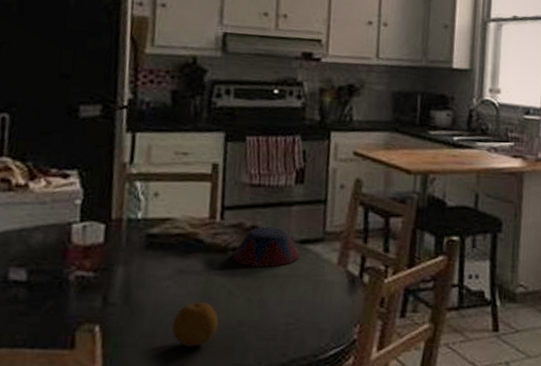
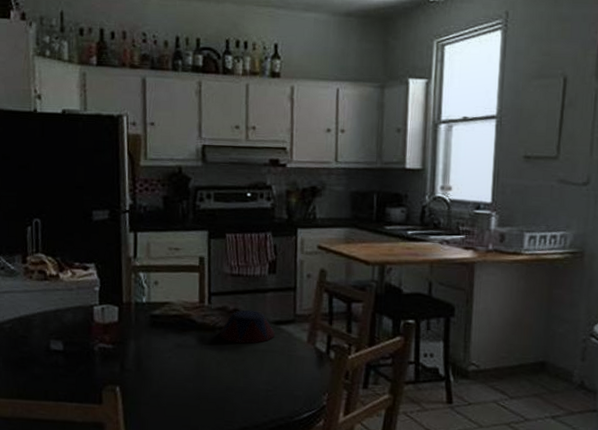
fruit: present [172,301,219,347] -> none [175,370,211,406]

